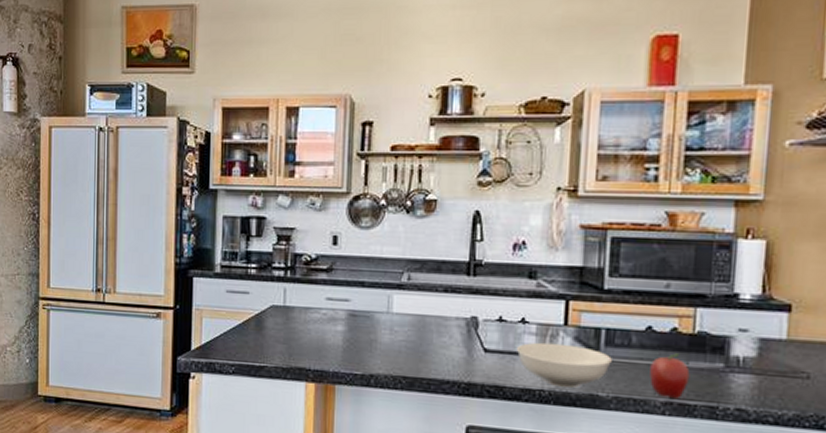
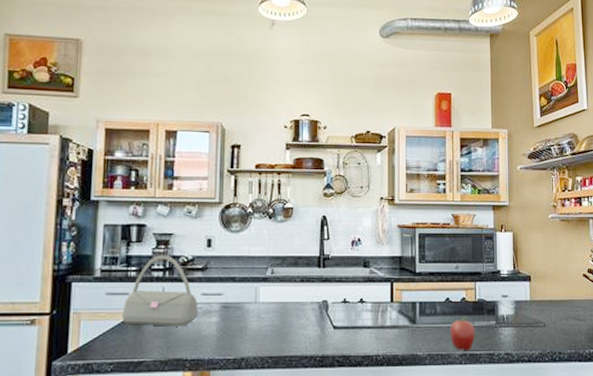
handbag: none [243,252,323,333] -> present [122,255,199,326]
bowl: present [517,342,612,388] -> none [358,316,425,351]

